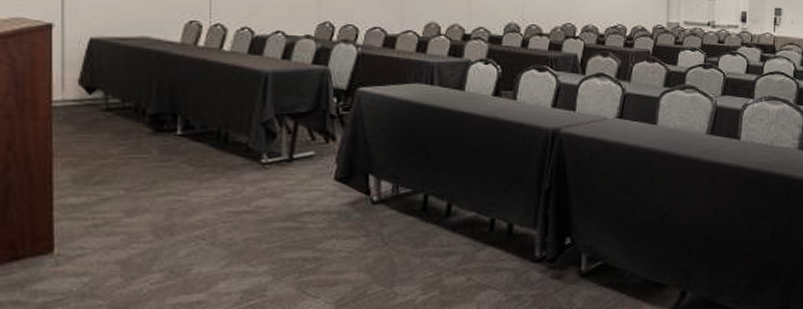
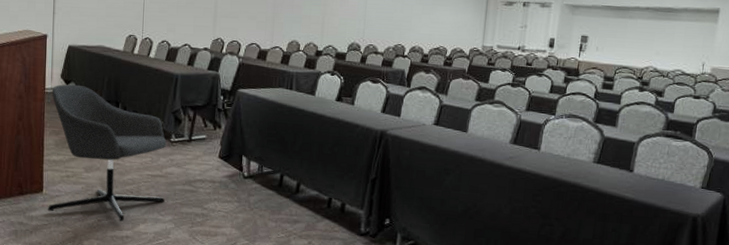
chair: none [63,92,256,281] -> present [48,84,167,222]

